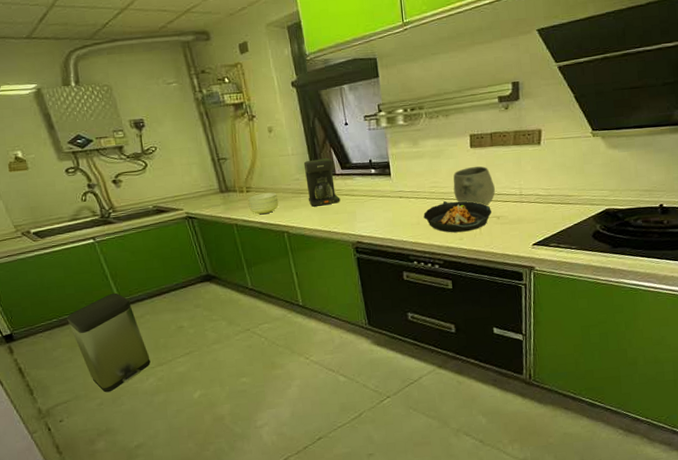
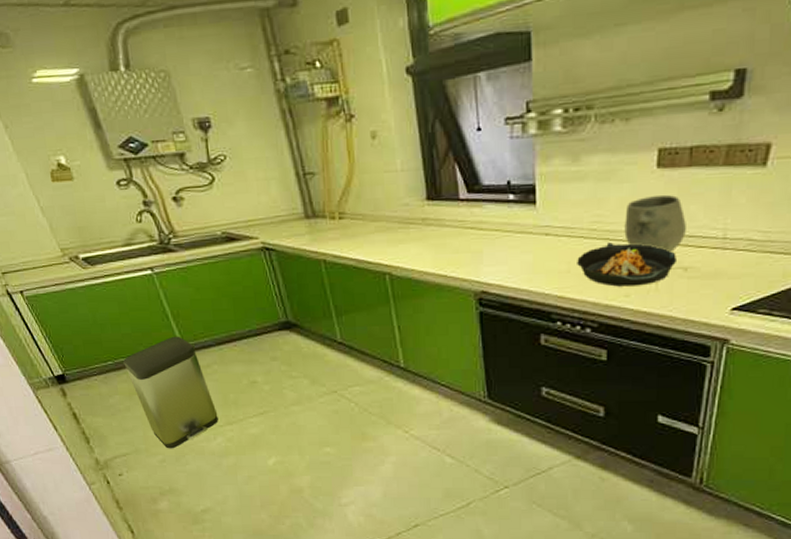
bowl: present [248,192,279,215] -> none [341,220,381,250]
coffee maker: present [303,158,341,207] -> none [416,176,463,242]

